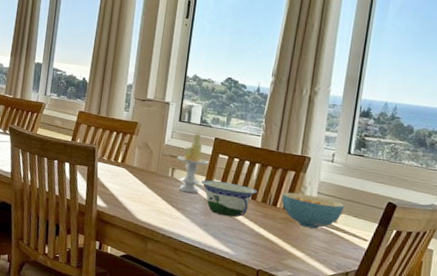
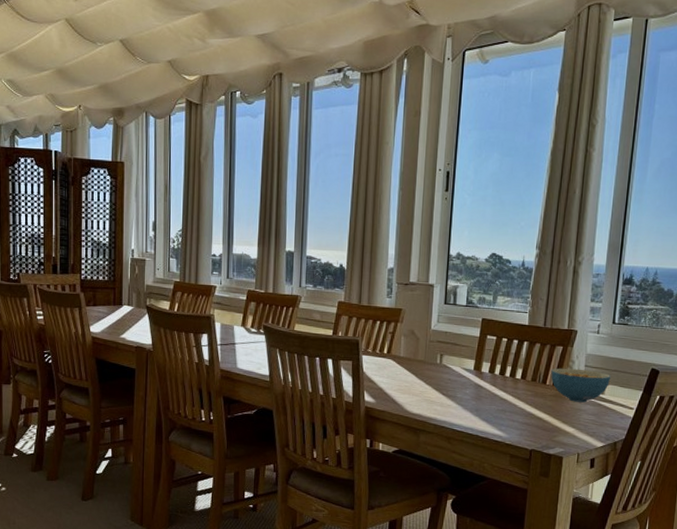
candle: present [177,133,209,194] -> none [445,315,478,379]
bowl: present [201,180,258,217] -> none [470,363,528,400]

